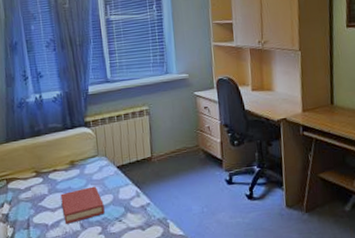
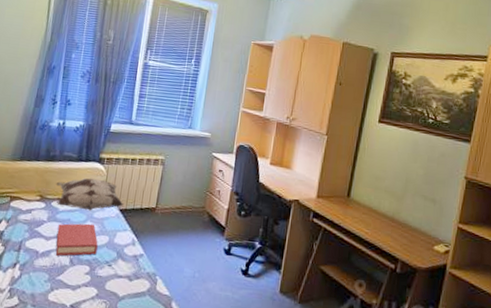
decorative pillow: none [48,142,119,177] -> present [56,178,124,211]

